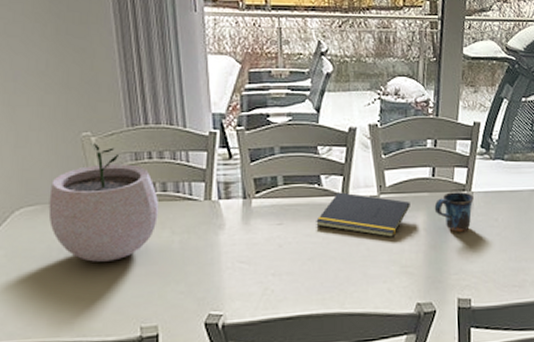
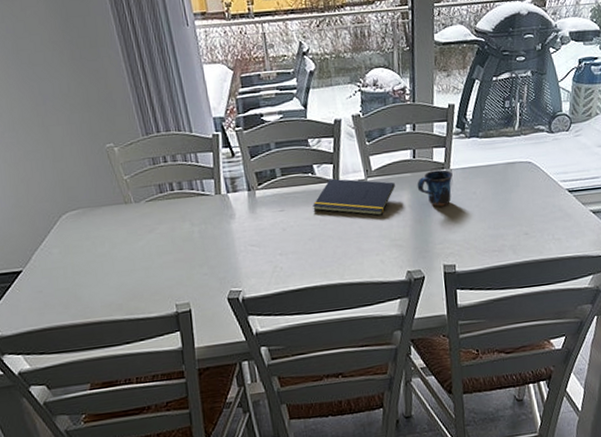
plant pot: present [48,143,160,262] -> none [87,152,179,254]

